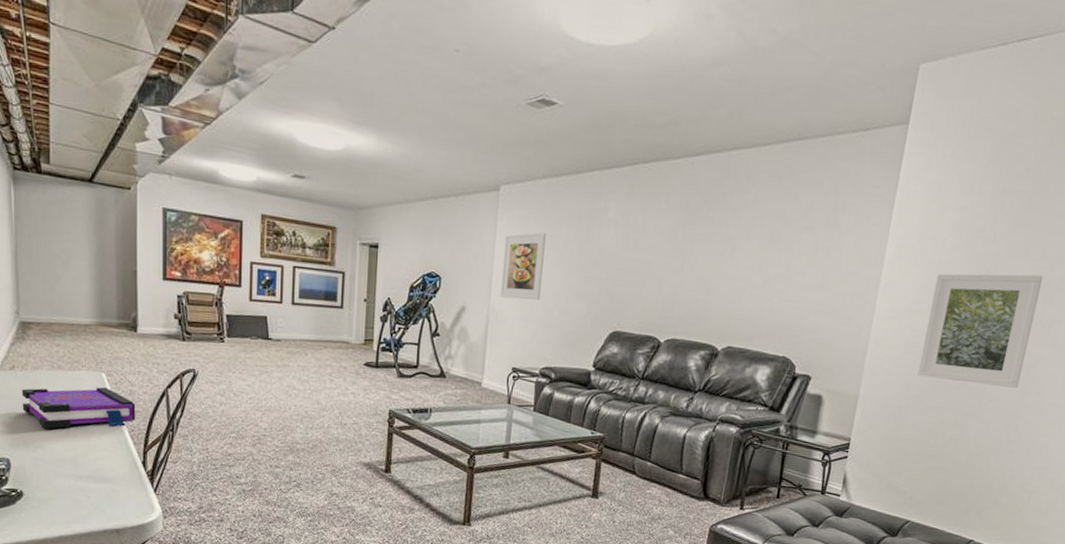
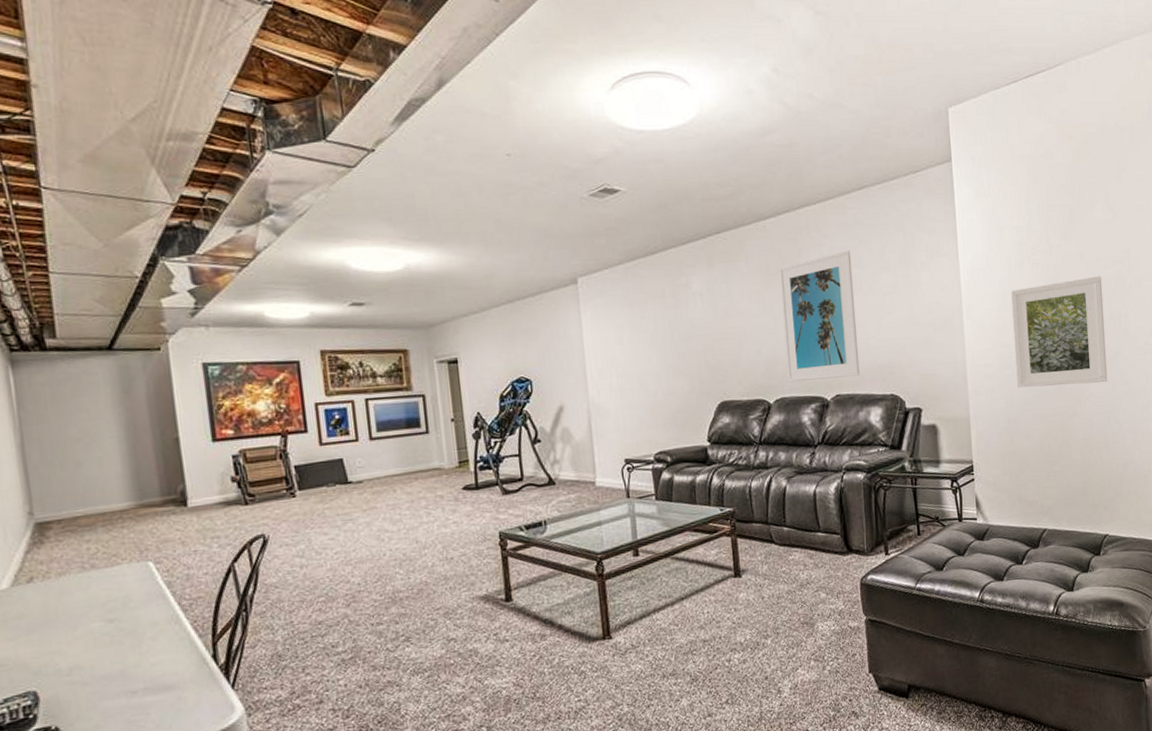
board game: present [21,387,136,429] -> none [45,578,198,644]
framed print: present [501,232,546,300] -> none [593,317,640,390]
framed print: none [682,202,776,332] -> present [779,250,860,382]

